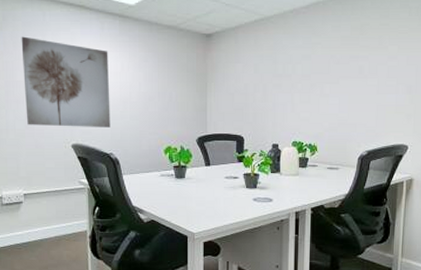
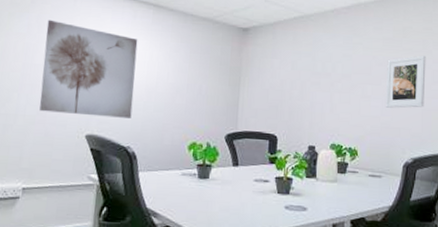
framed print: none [342,52,382,105] -> present [385,55,426,108]

